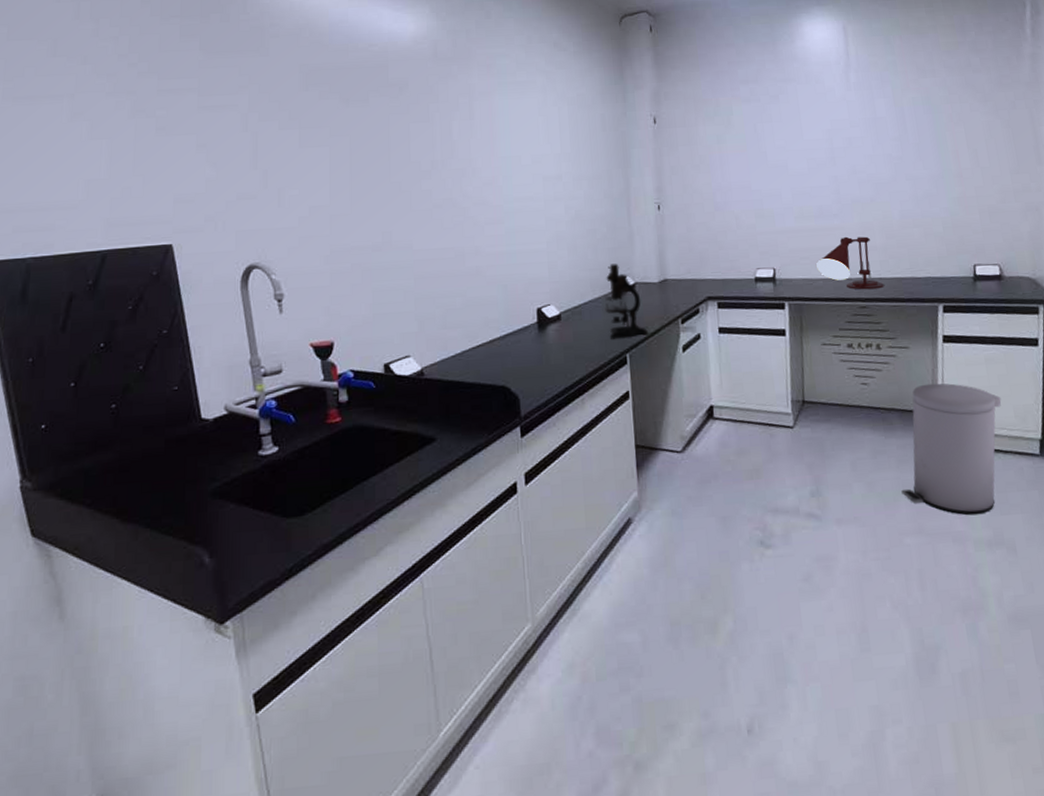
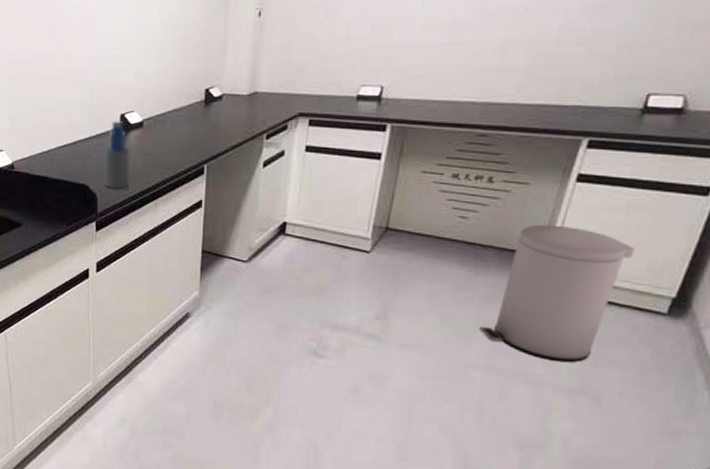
spray bottle: none [523,315,553,388] -> present [104,121,130,189]
microscope: present [603,263,648,339] -> none [186,73,229,149]
desk lamp: present [816,236,885,290] -> none [434,53,518,116]

